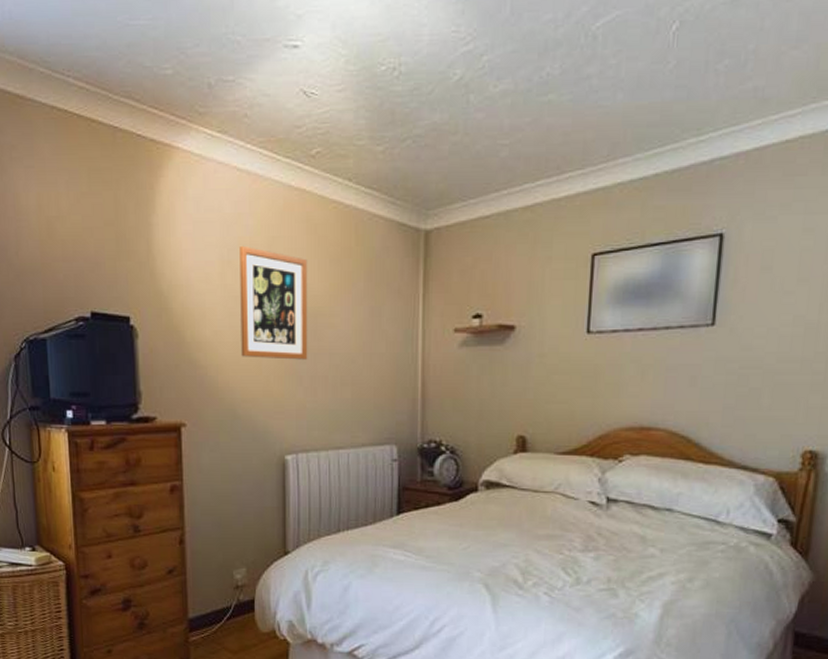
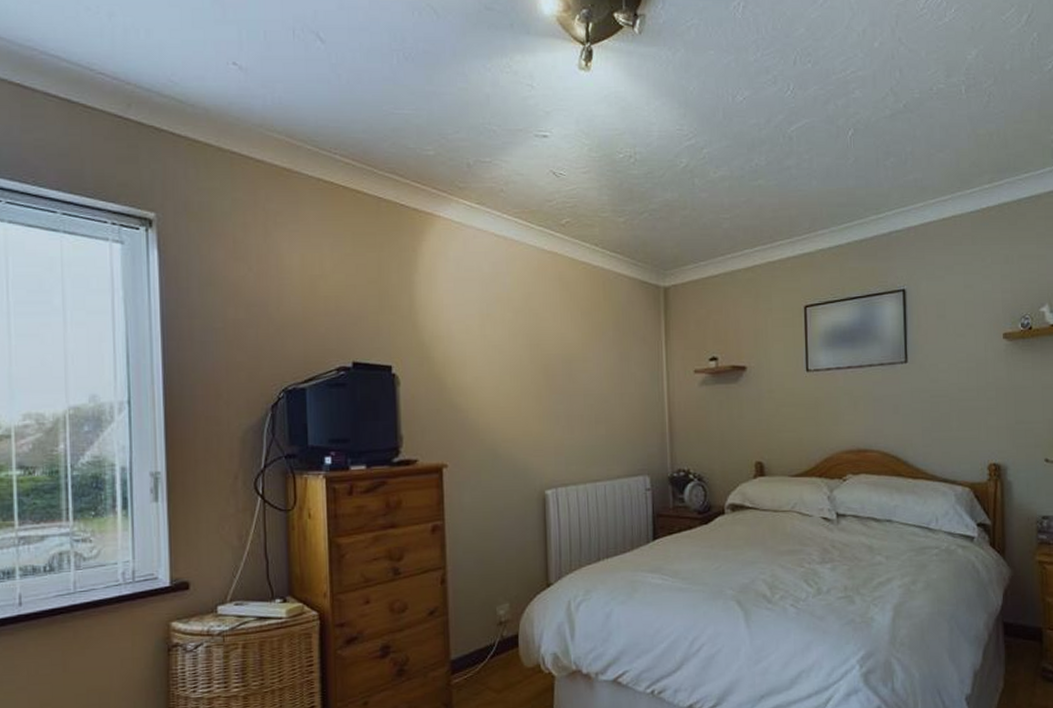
wall art: present [239,245,308,360] -> none [498,300,564,401]

